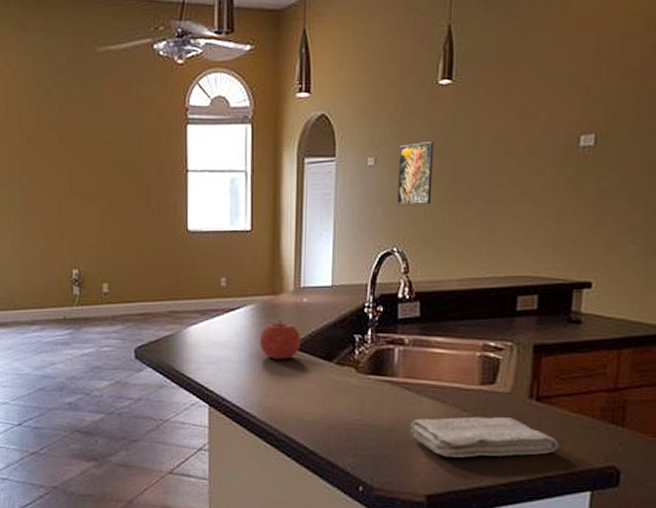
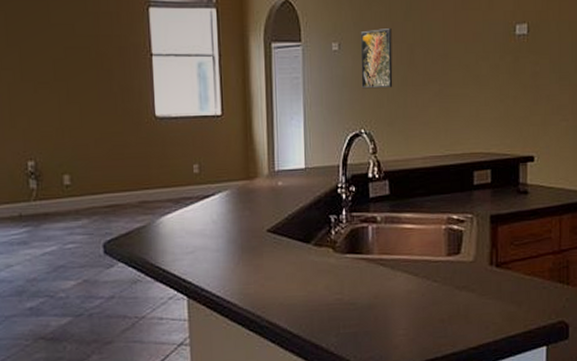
fruit: present [259,319,301,360] -> none [236,203,279,245]
washcloth: present [410,416,559,458] -> none [387,284,518,327]

